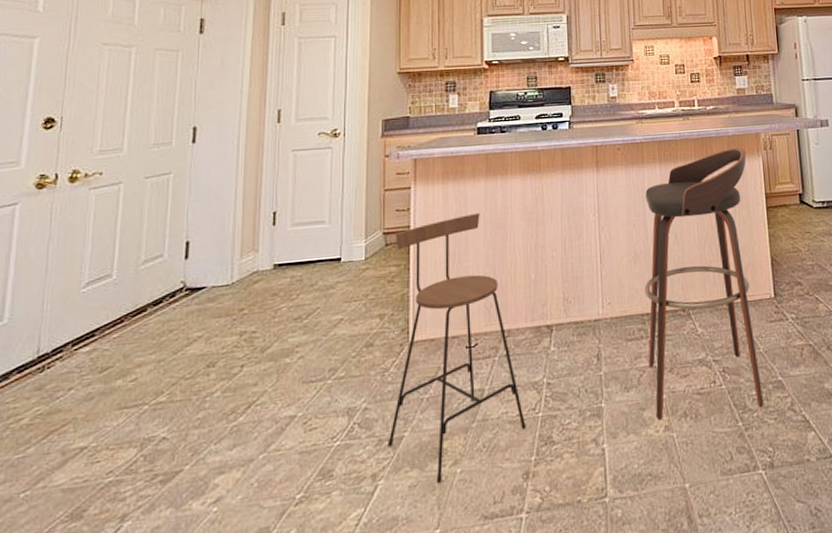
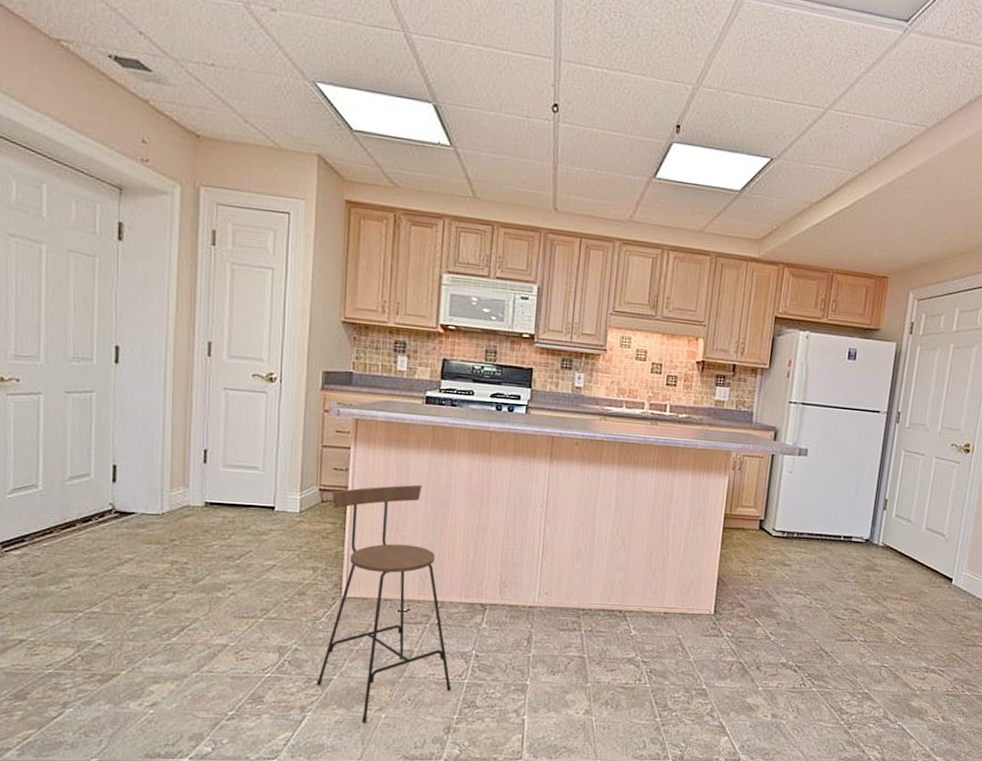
bar stool: present [644,147,764,420] -> none [577,461,713,709]

